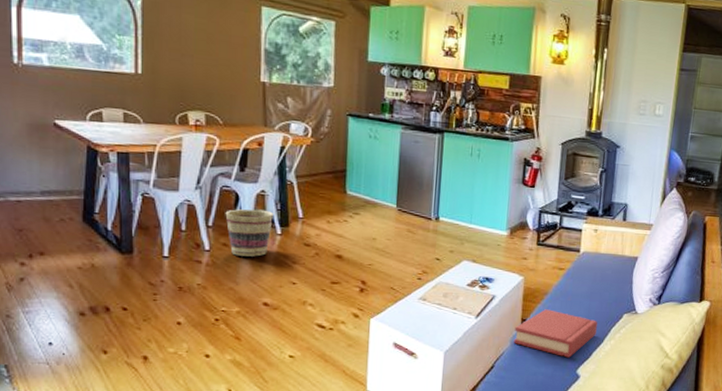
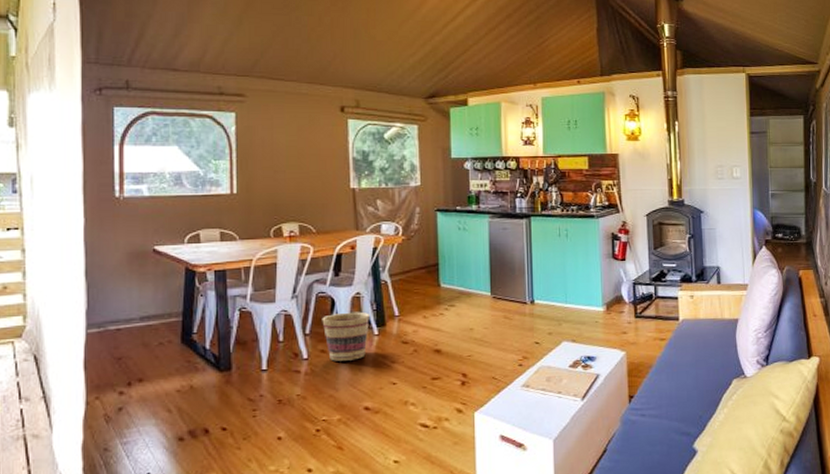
hardback book: present [513,309,598,358] -> none [623,383,707,432]

